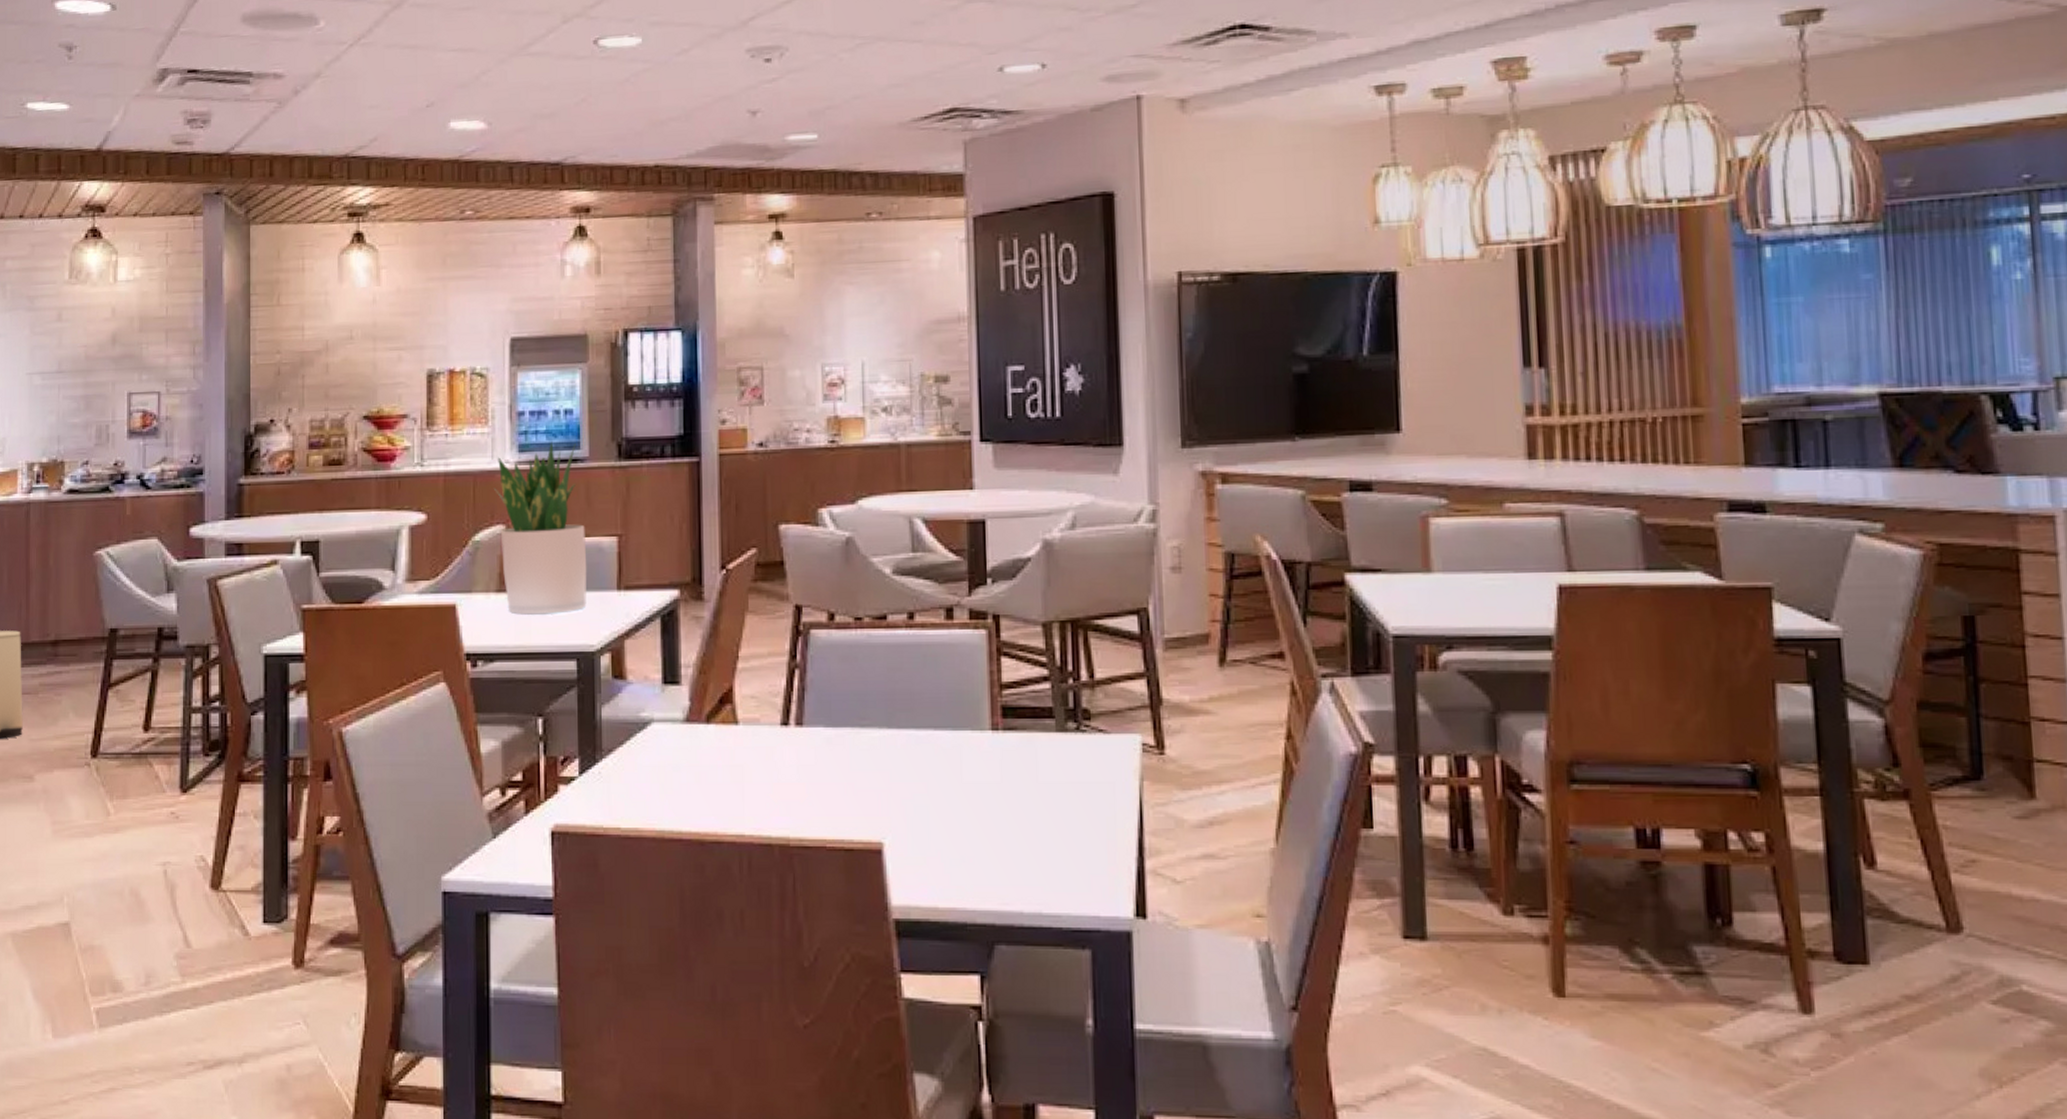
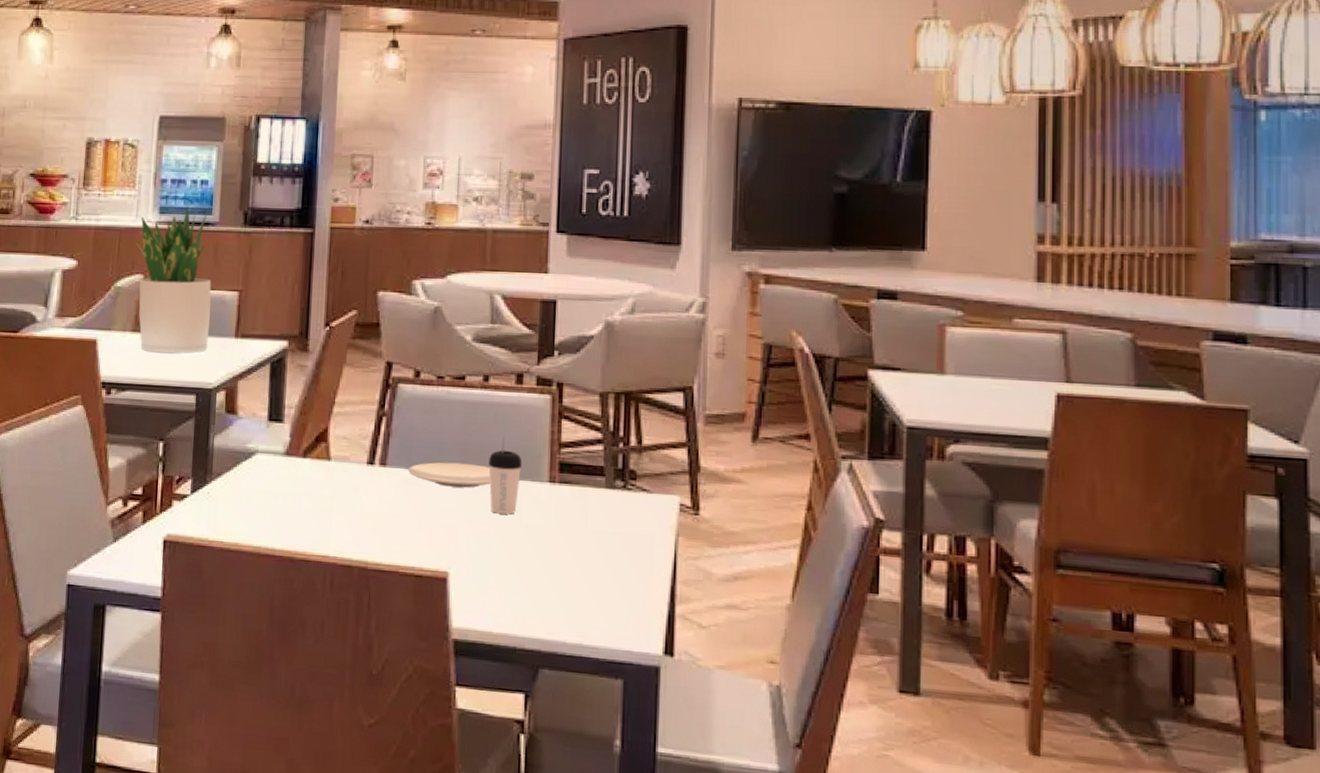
plate: none [828,716,924,744] -> present [407,462,491,488]
beverage cup: none [920,680,959,771] -> present [489,435,522,515]

